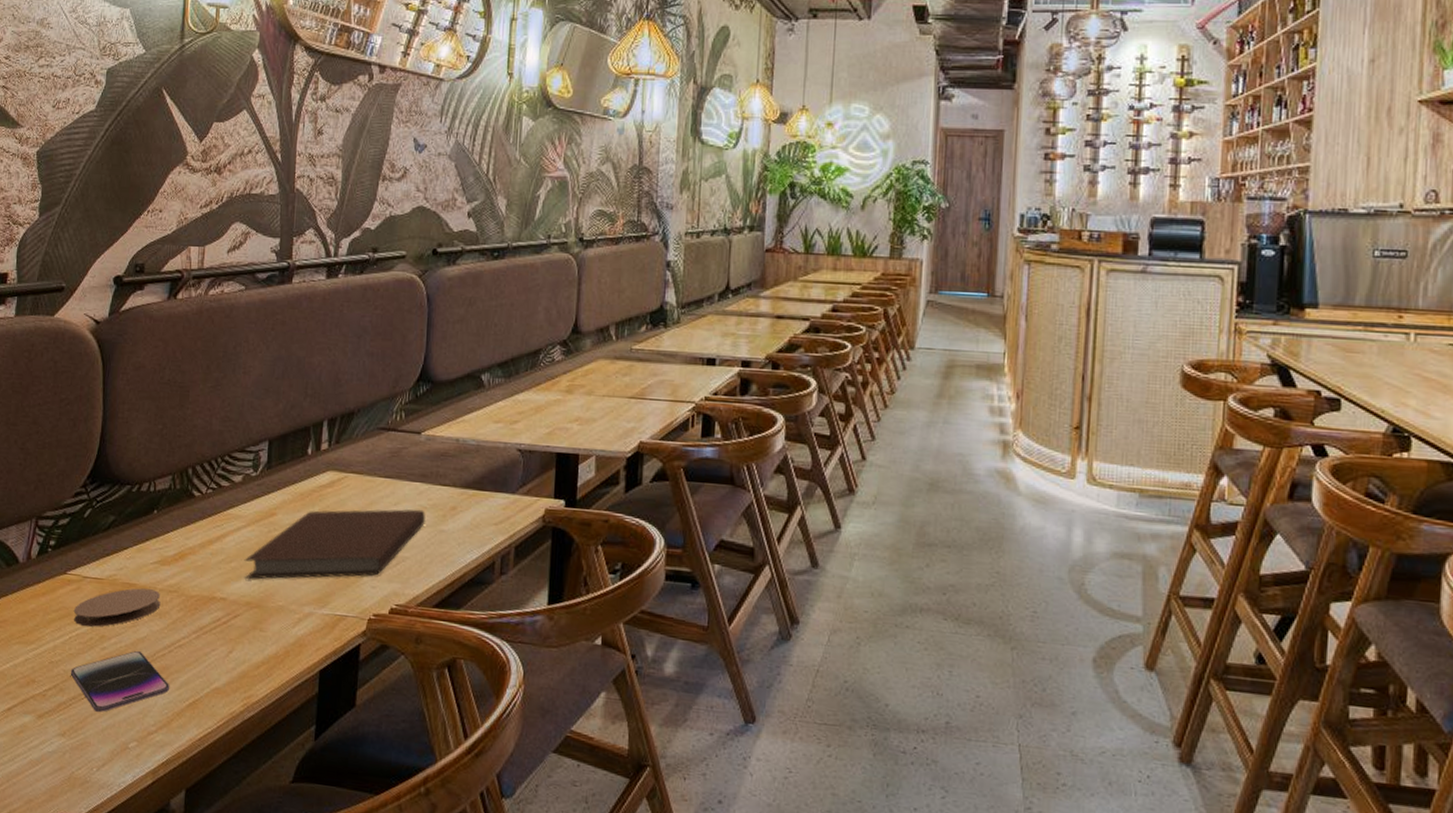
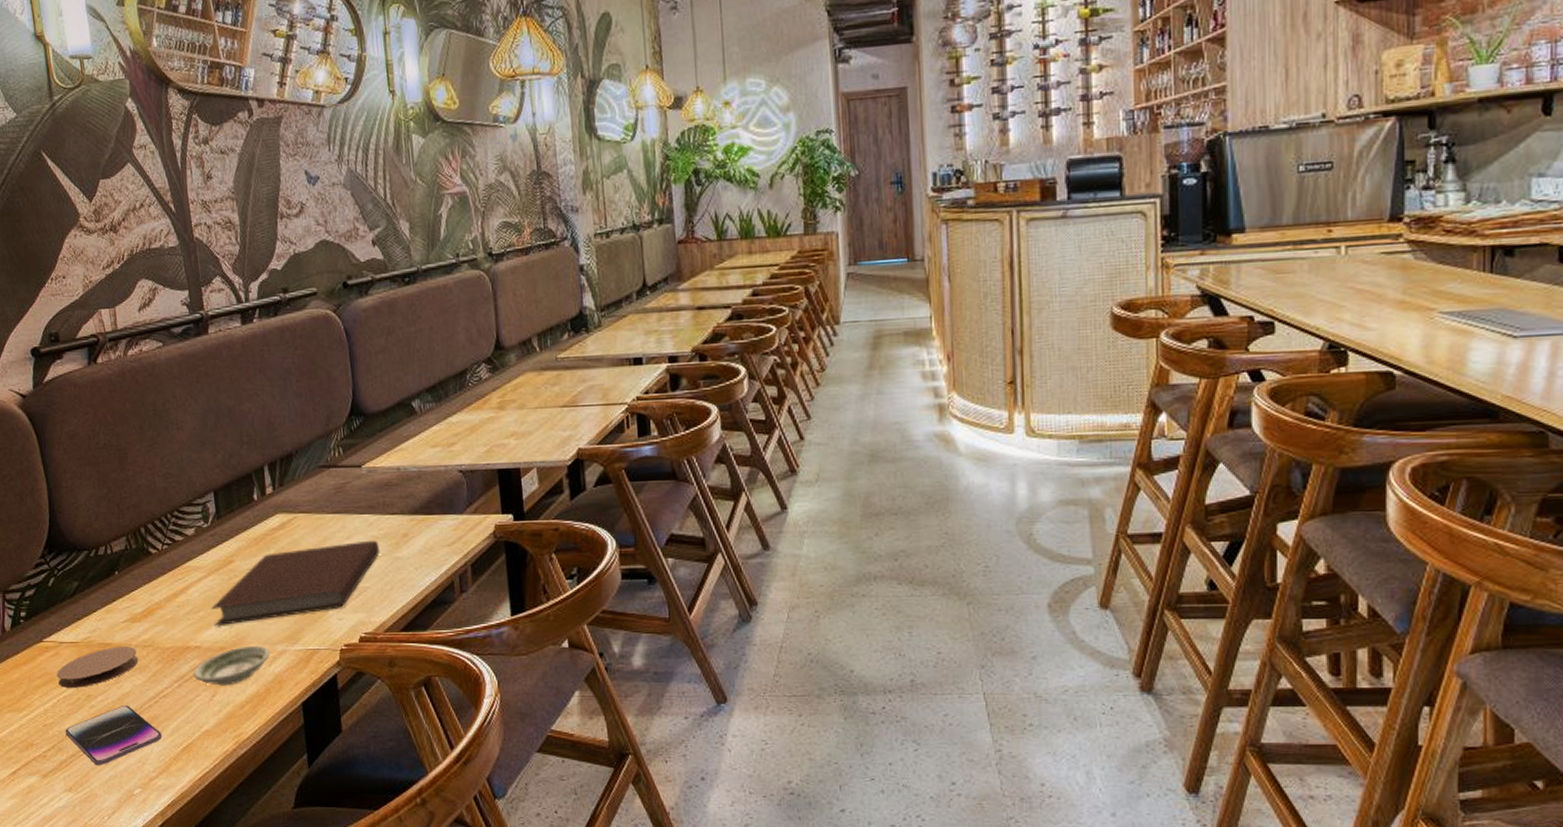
saucer: none [214,603,296,643] -> present [194,645,270,686]

